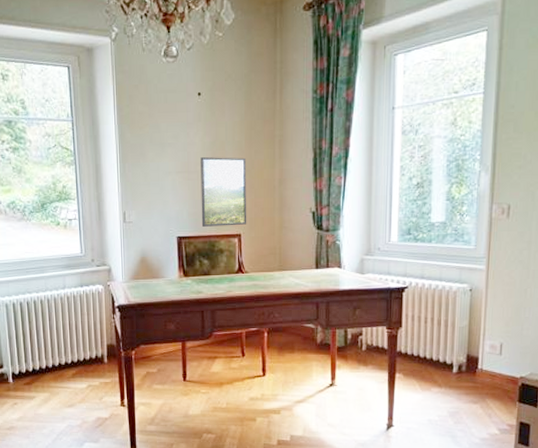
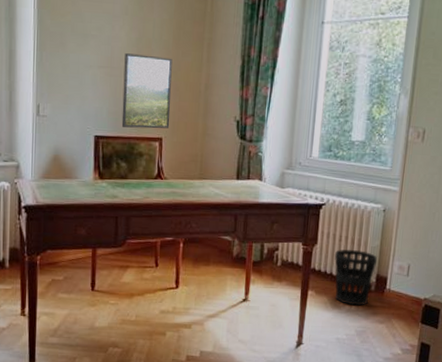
wastebasket: none [421,331,466,387] -> present [334,250,377,306]

